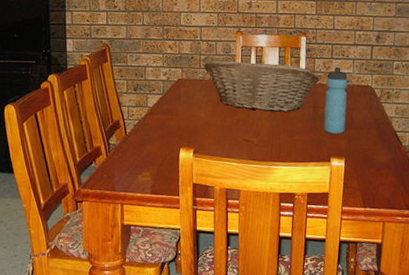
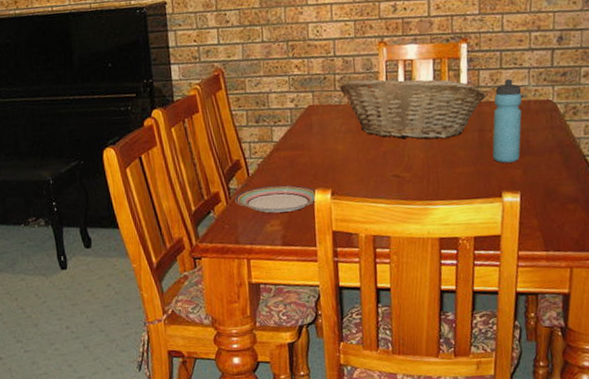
plate: none [114,143,182,166] -> present [235,185,317,213]

